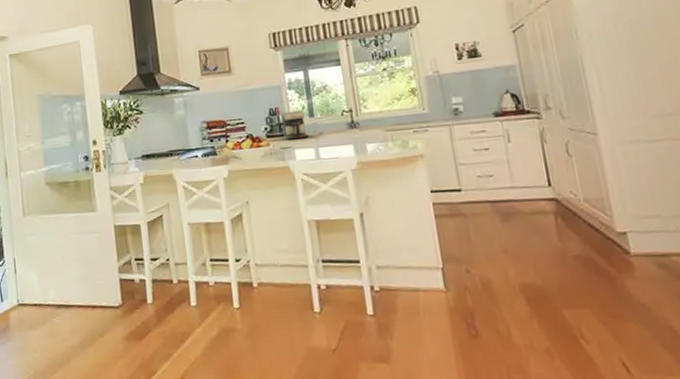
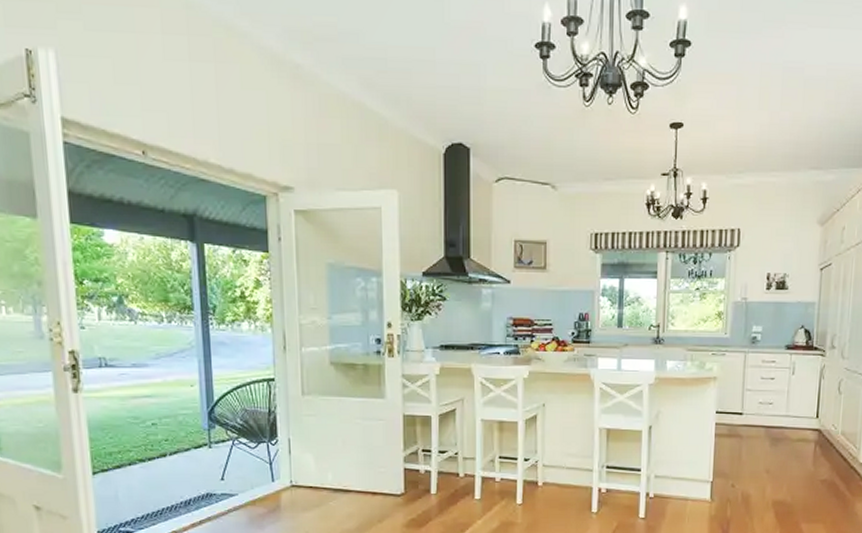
coffee maker: present [281,110,309,140] -> none [590,319,614,348]

